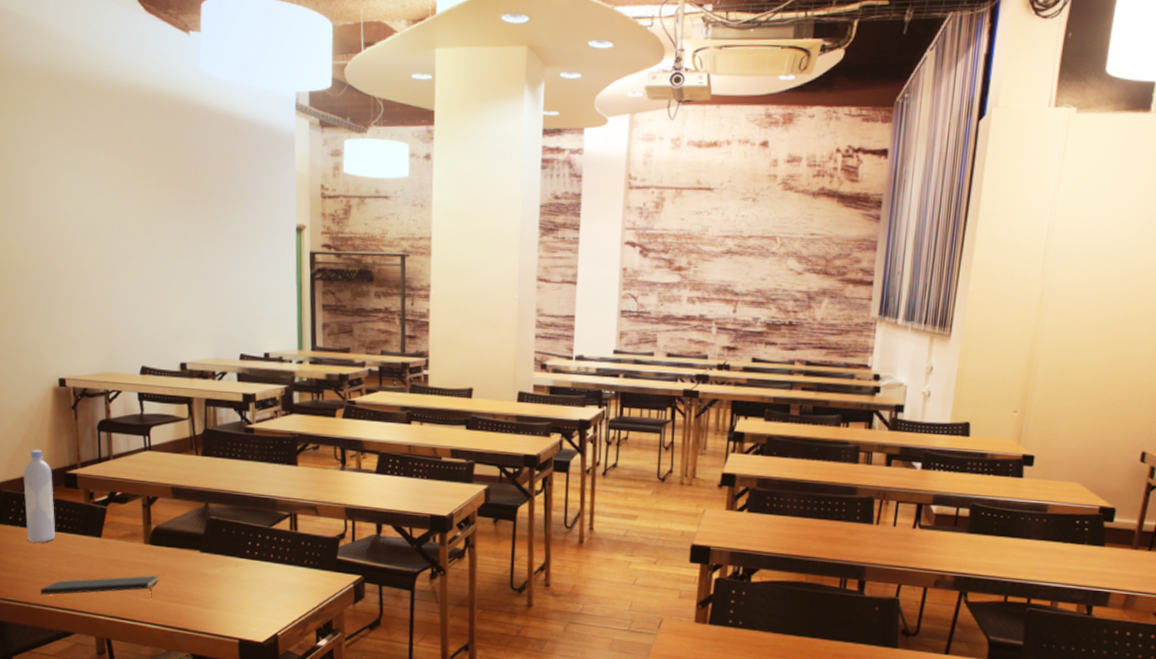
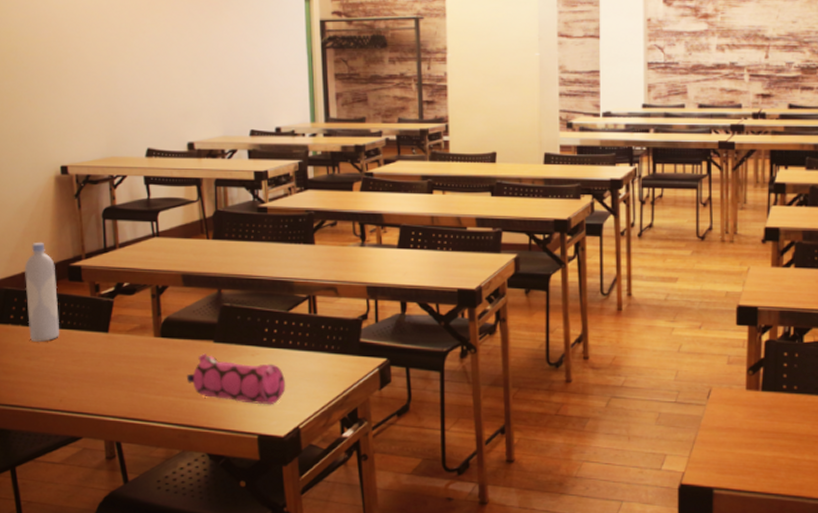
notepad: present [41,574,159,599] -> none [45,369,171,398]
pencil case: none [173,562,267,613] -> present [186,353,286,405]

